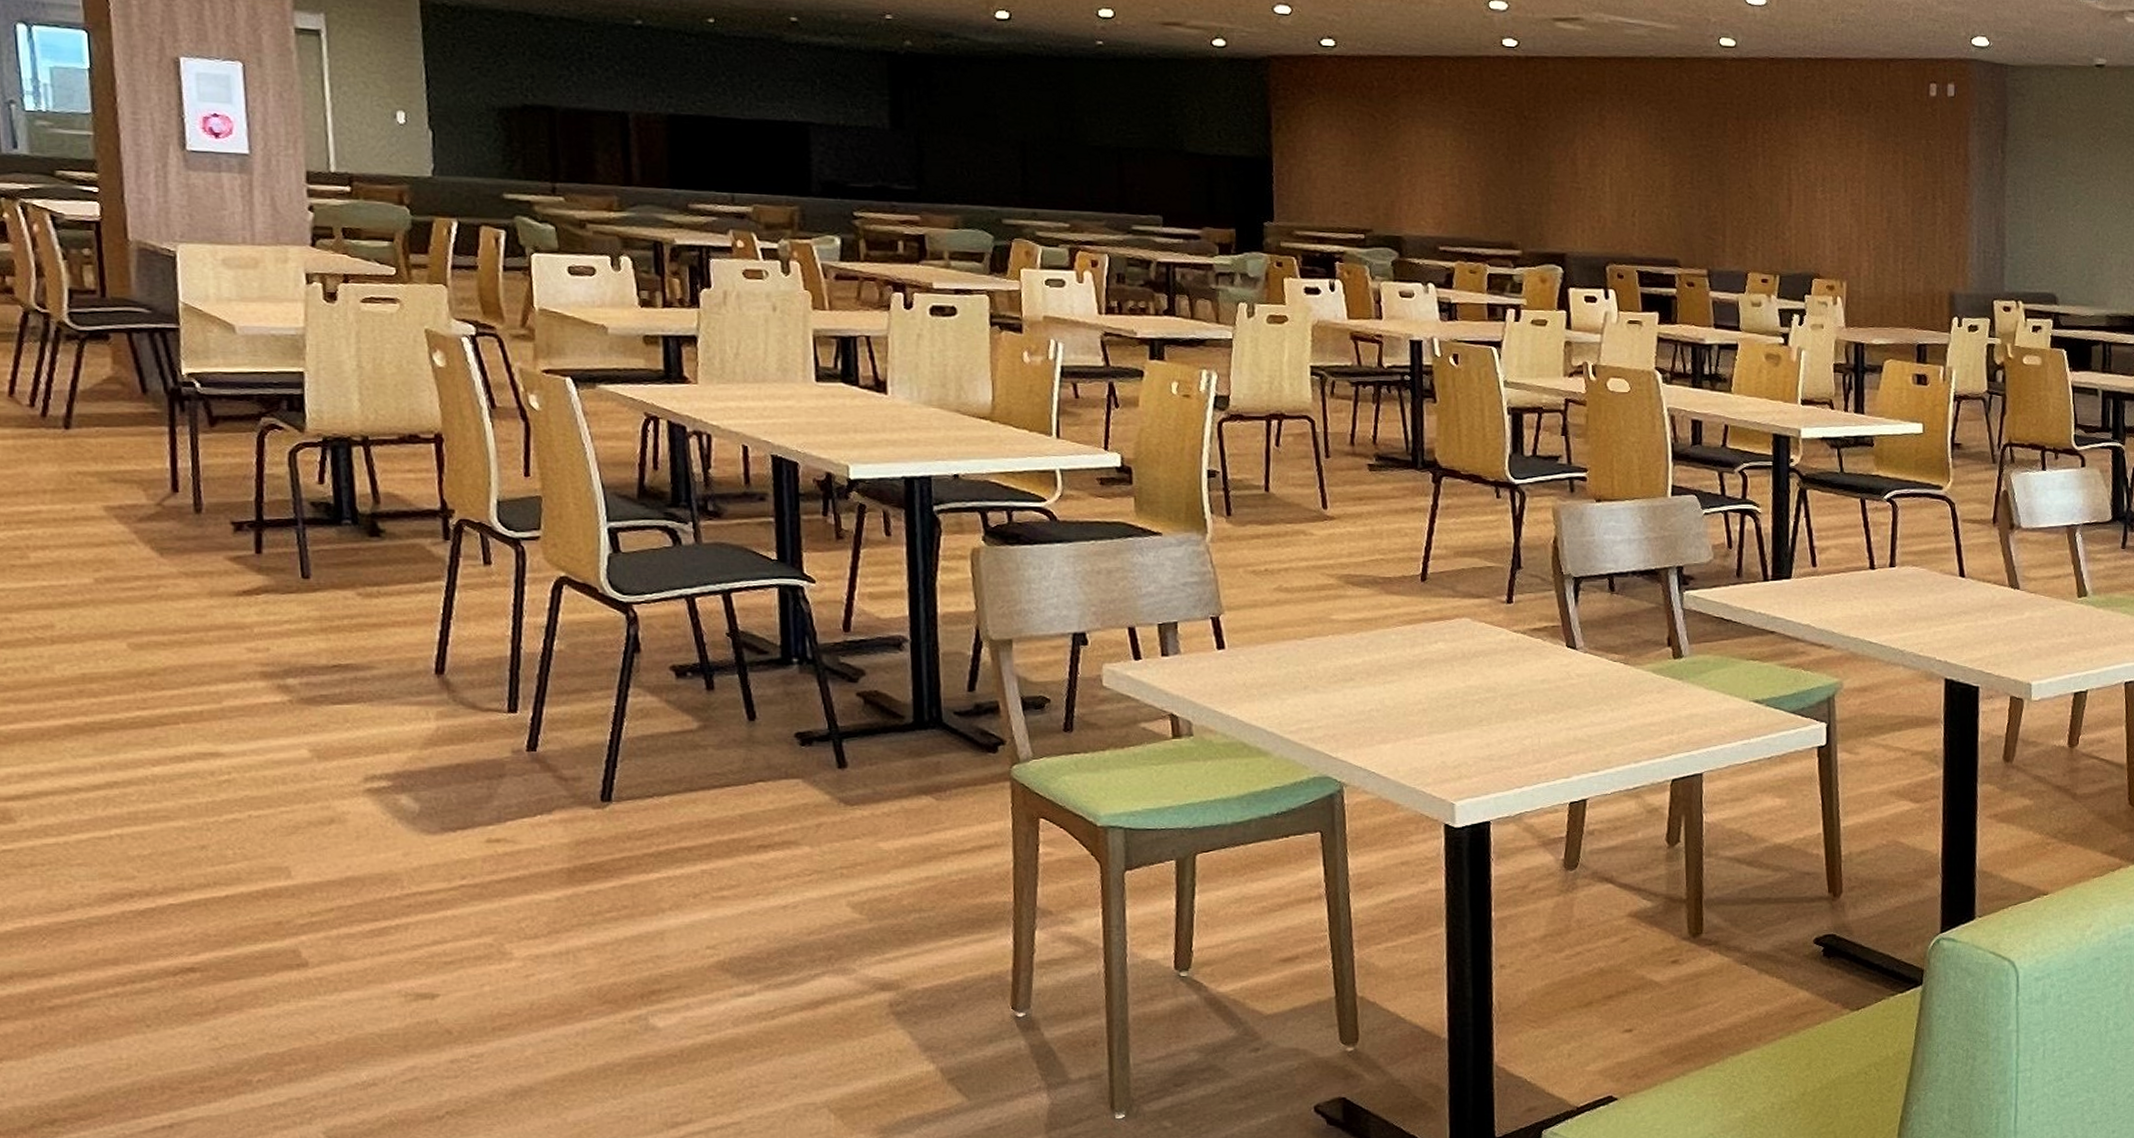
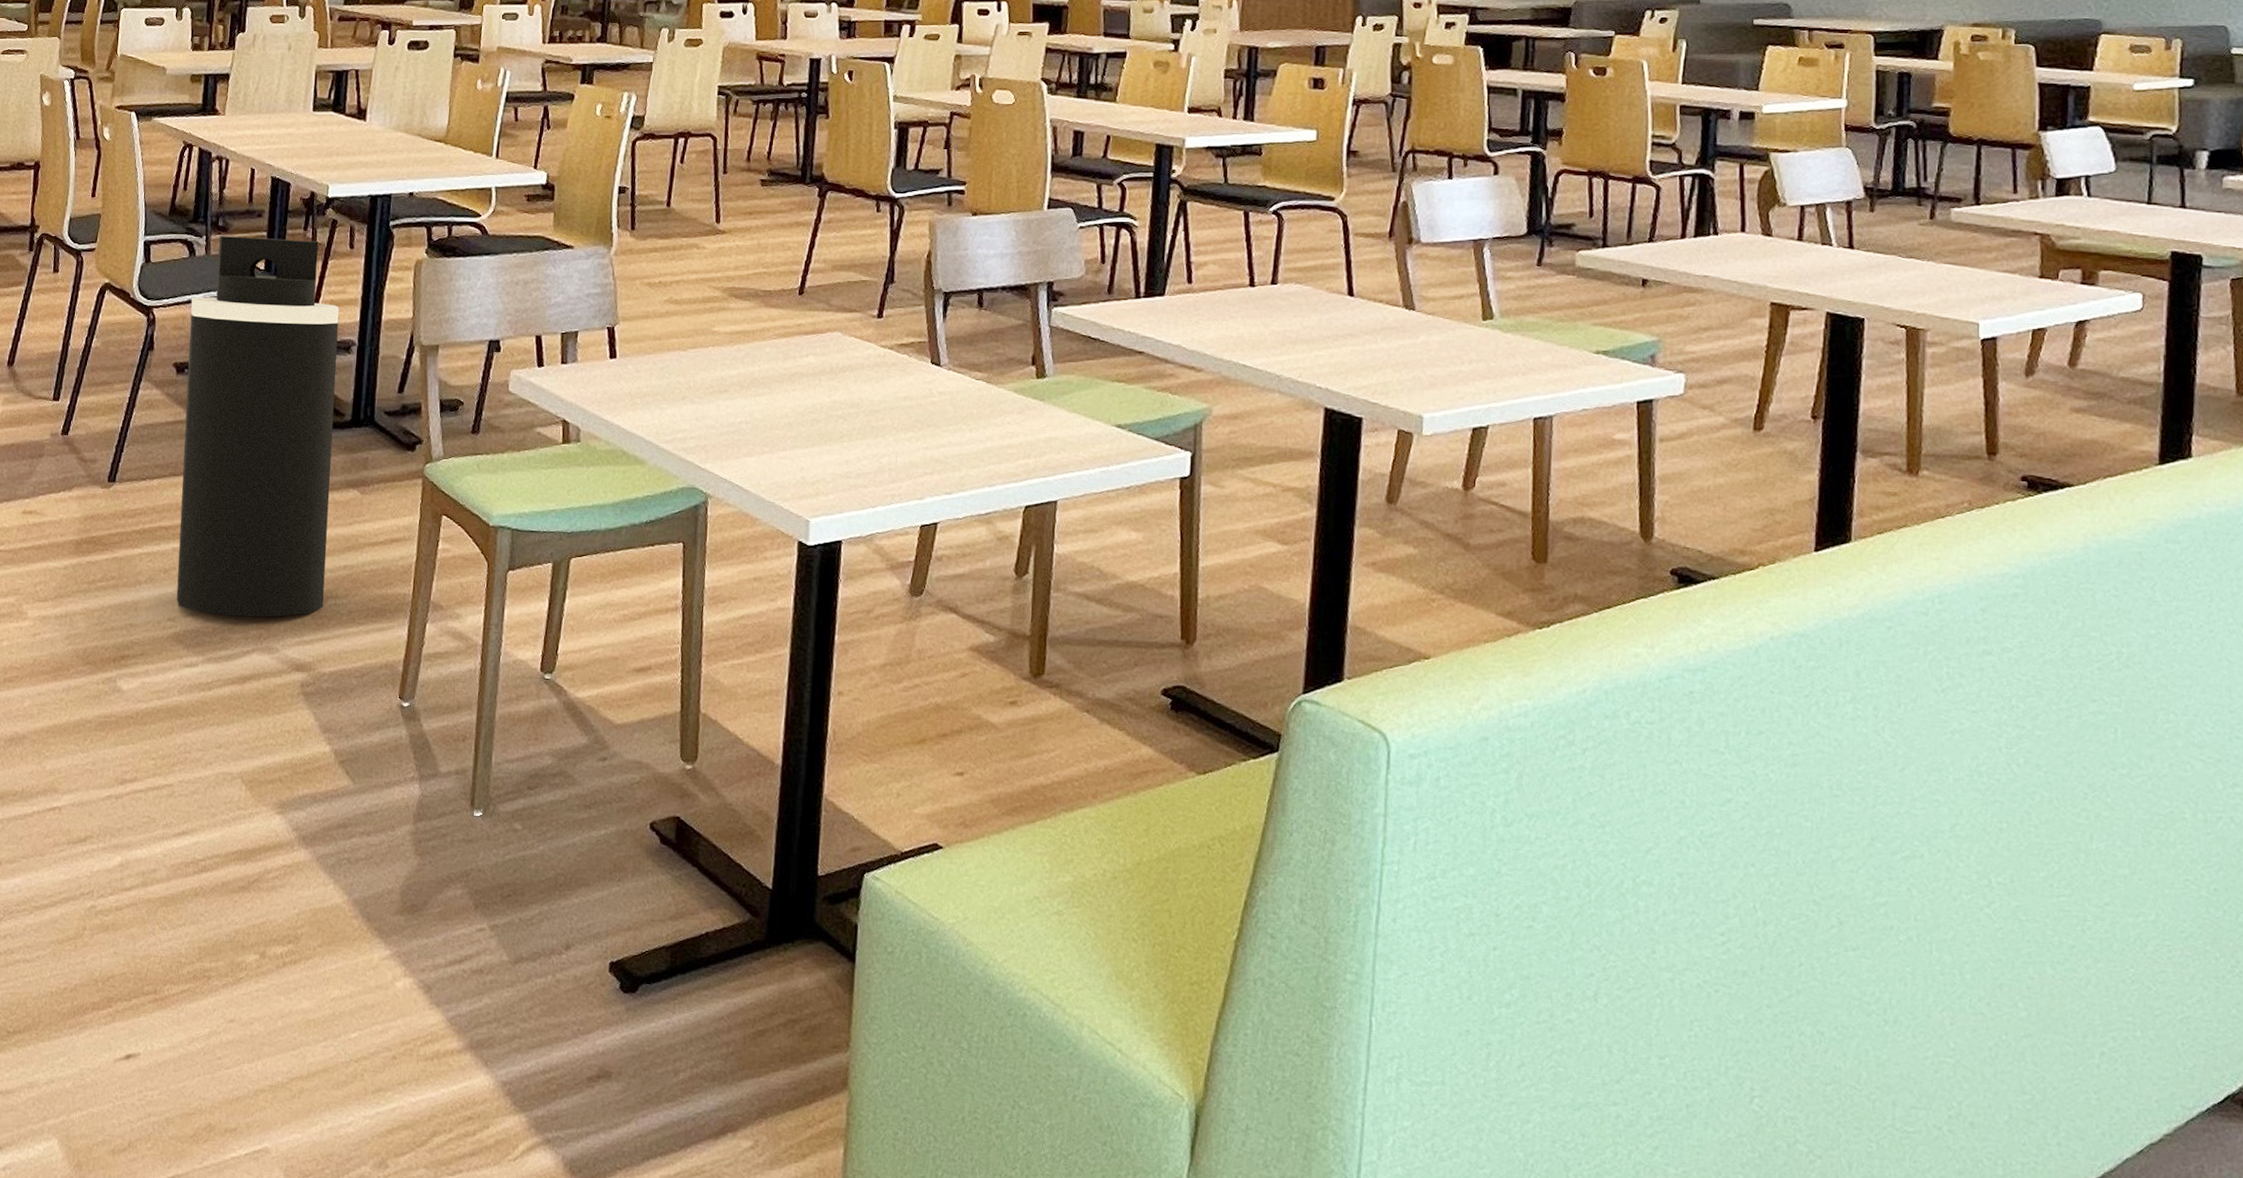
trash can: none [683,522,906,939] -> present [176,236,340,617]

